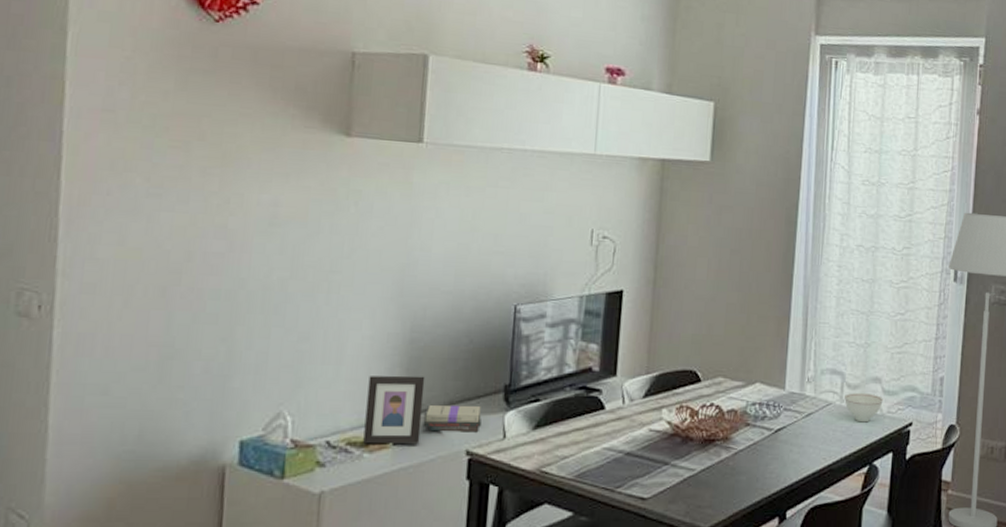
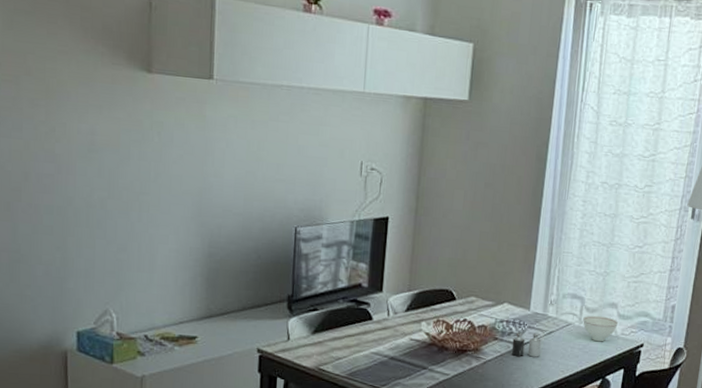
picture frame: present [363,375,425,445] -> none [174,283,222,341]
books: present [423,404,482,433] -> none [221,309,269,334]
candle: none [766,415,799,444] -> present [511,332,542,357]

